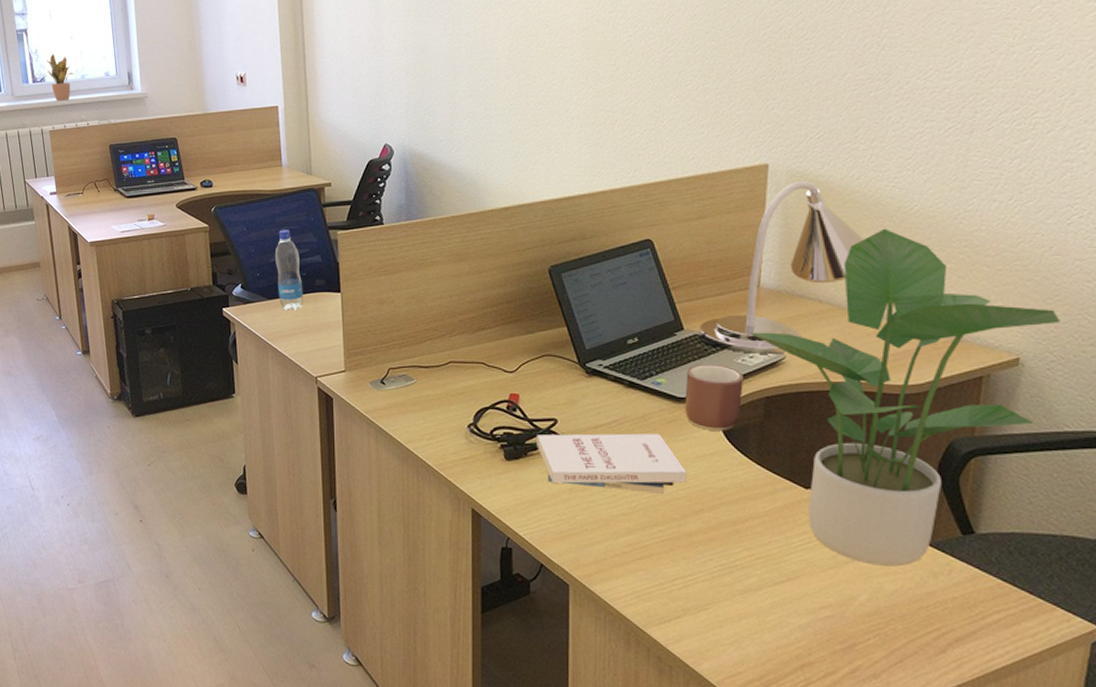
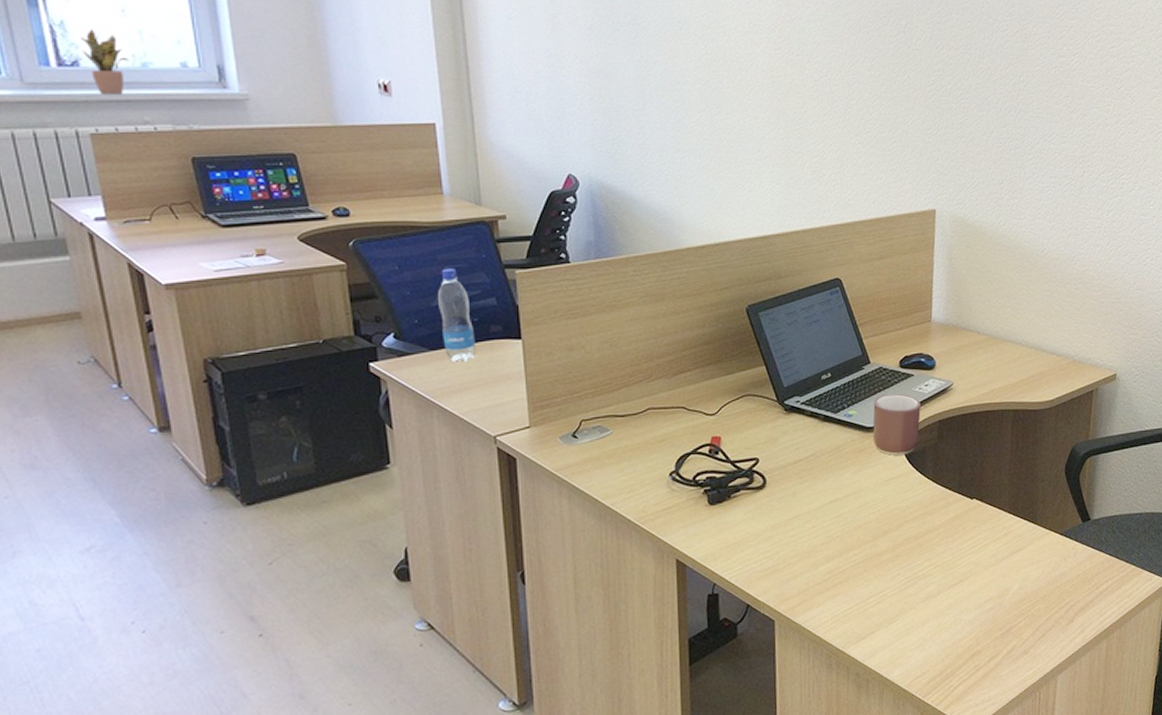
books: present [537,433,687,494] -> none [739,463,876,522]
table lamp: present [698,180,866,354] -> none [882,225,1011,382]
potted plant: present [750,228,1060,567] -> none [925,268,1141,558]

